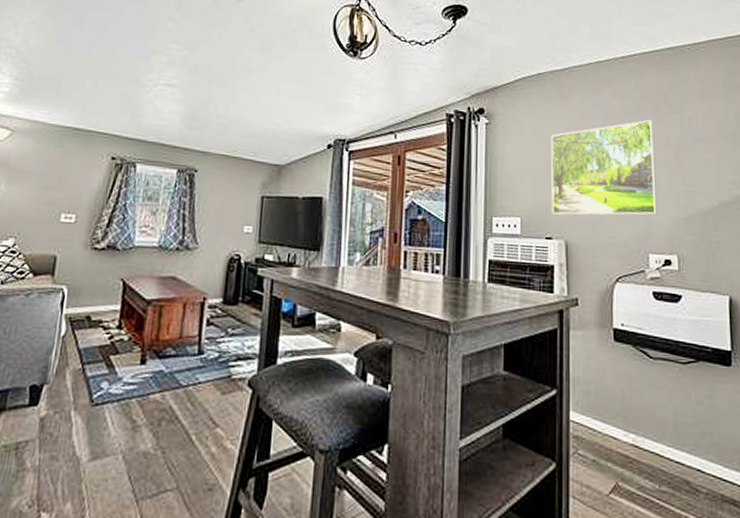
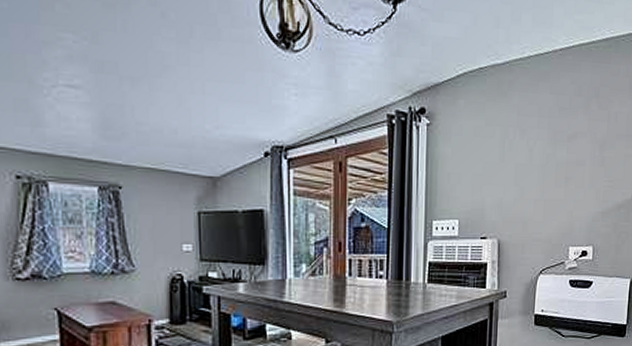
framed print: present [551,119,657,215] -> none [487,116,583,215]

